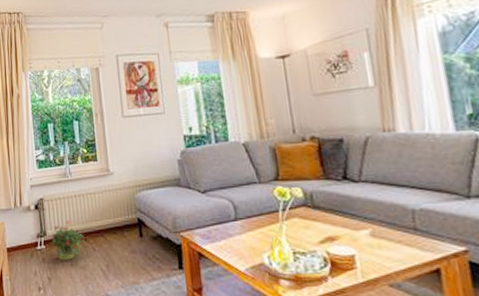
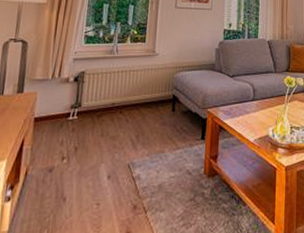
potted plant: present [51,221,86,261] -> none [84,94,120,132]

